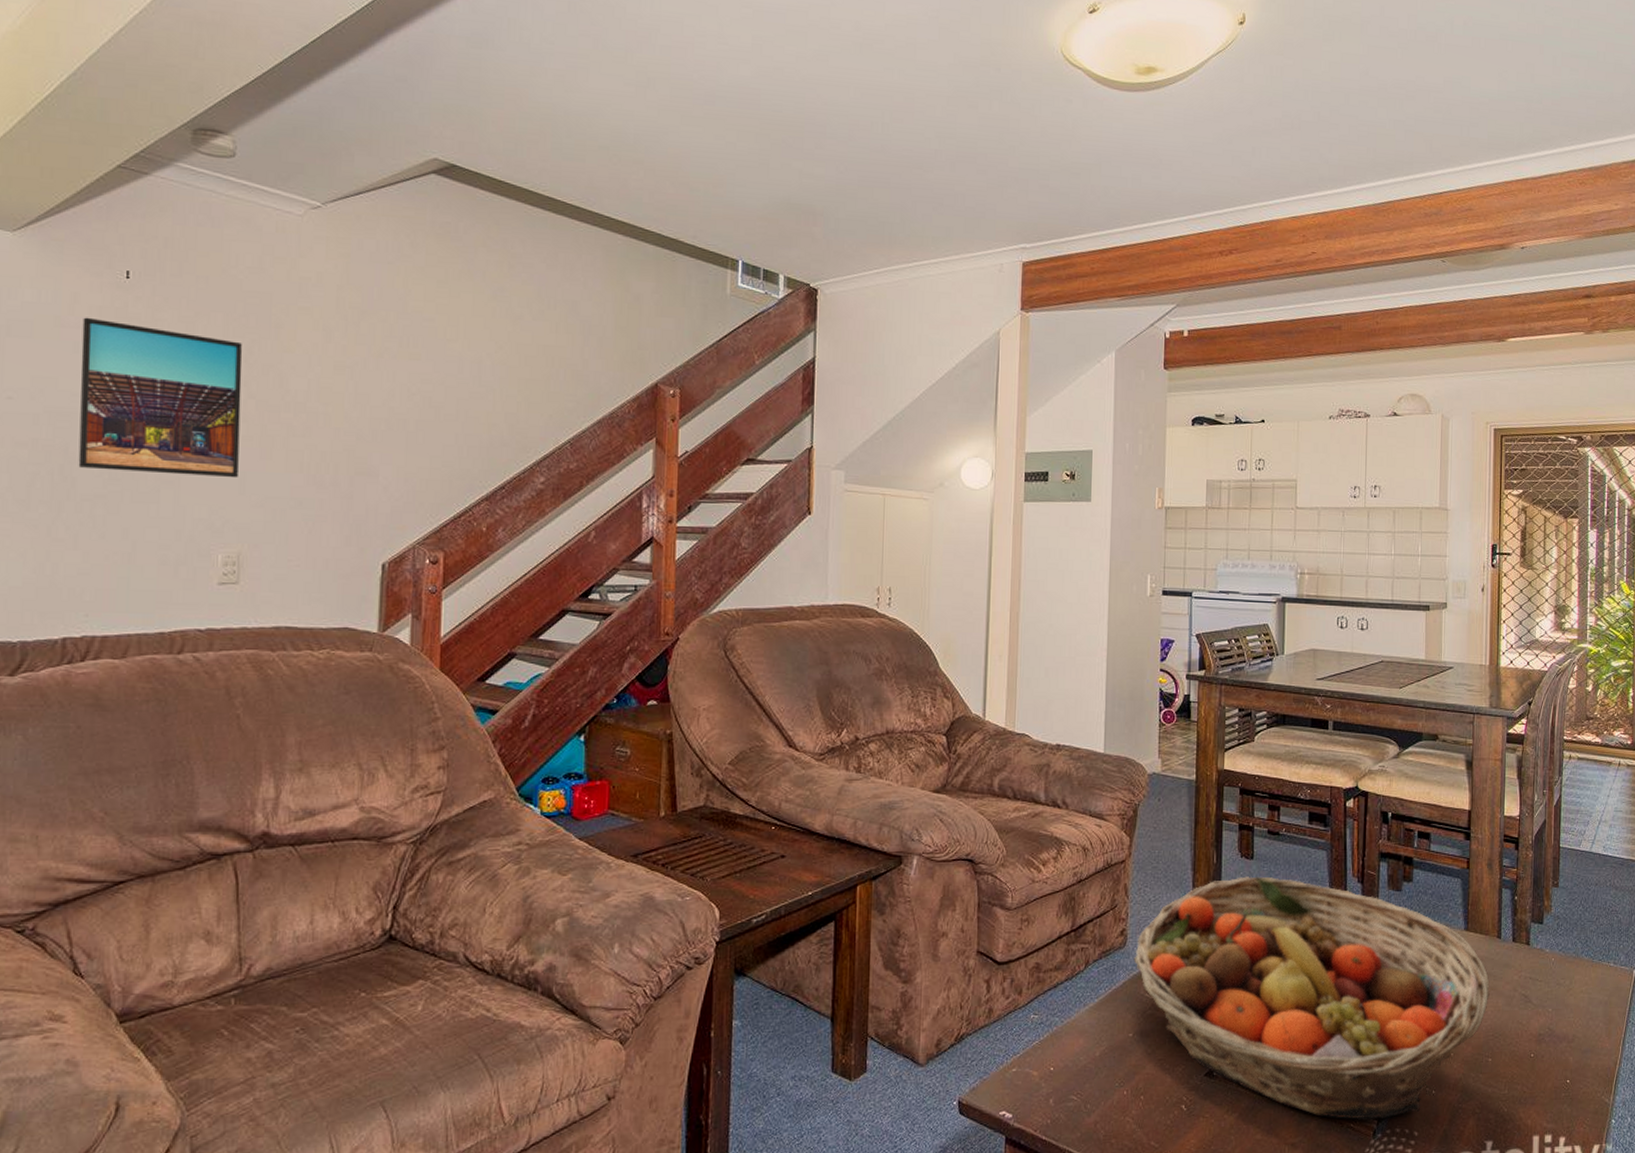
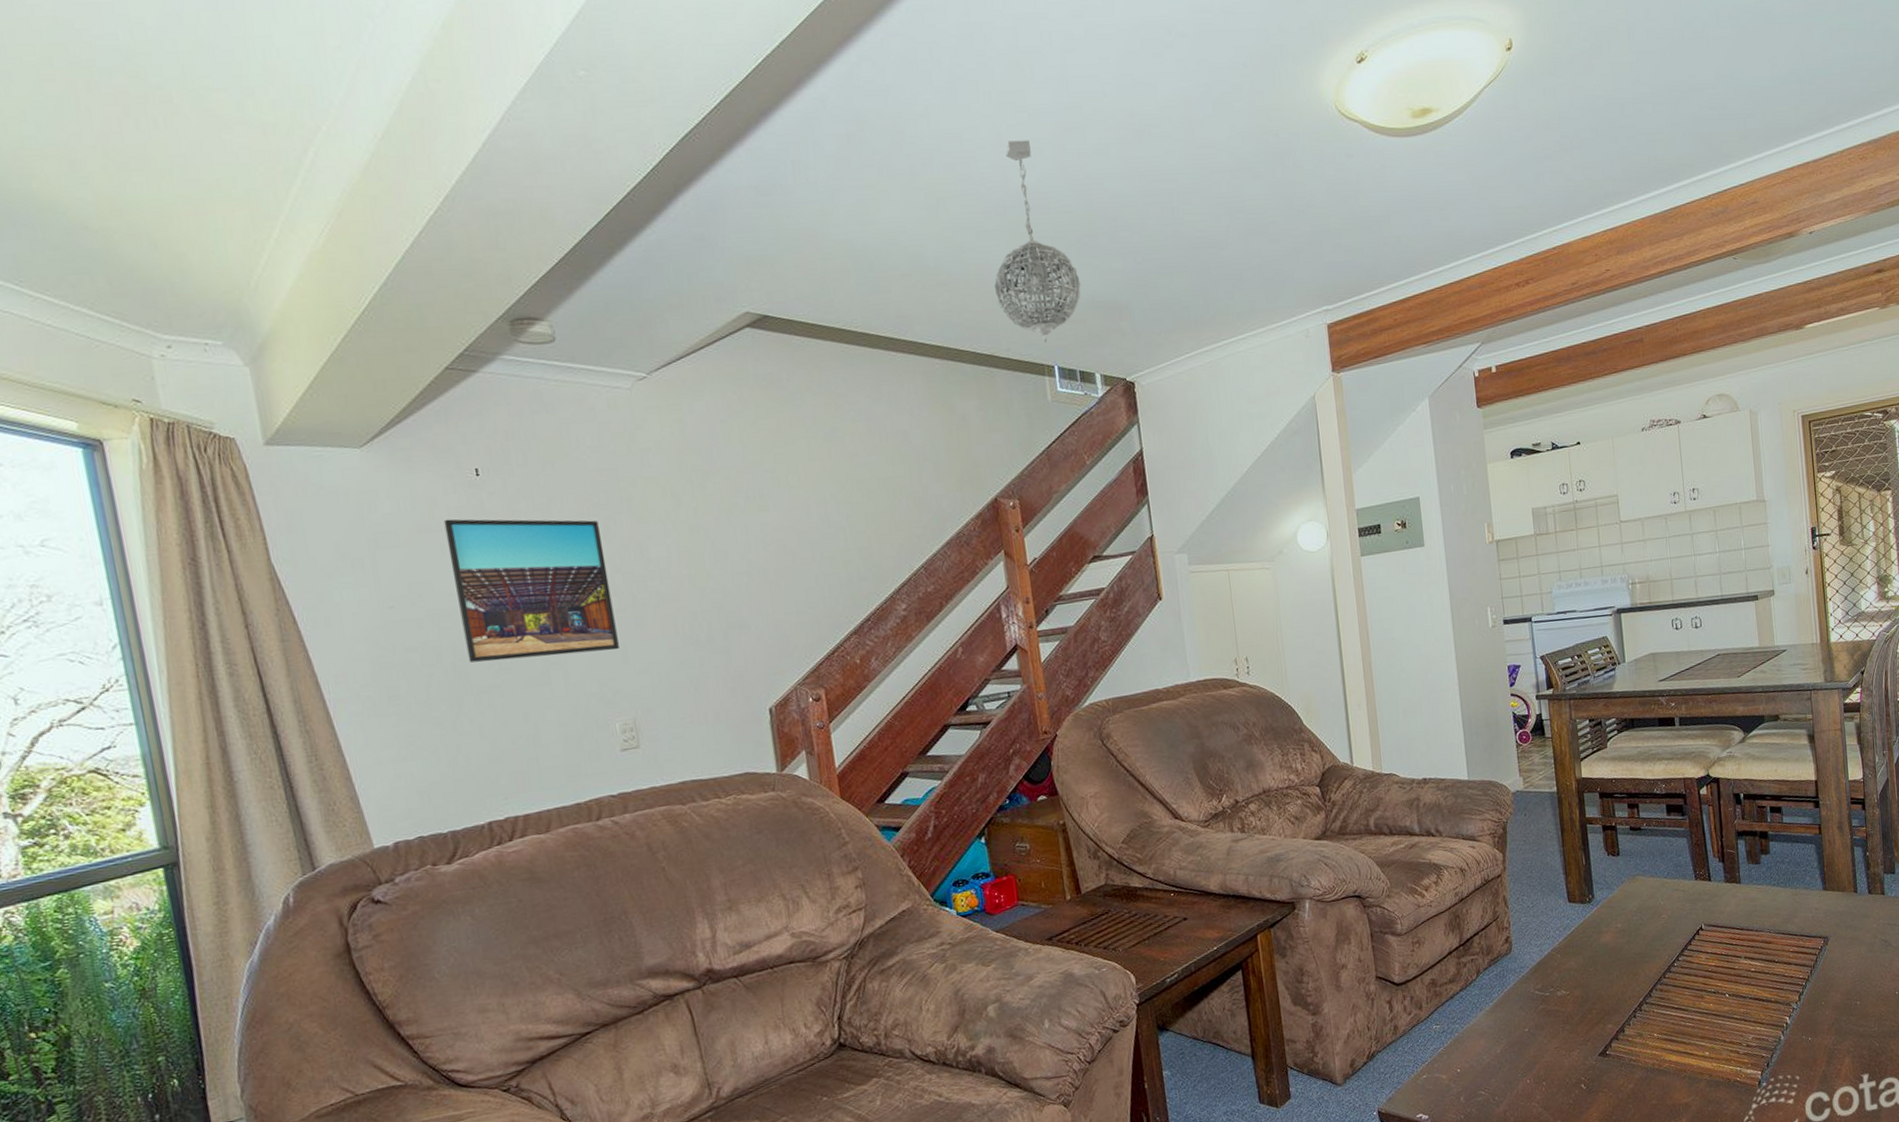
pendant light: none [691,33,779,236] -> present [994,140,1081,343]
fruit basket: present [1133,876,1490,1120] -> none [1520,868,1852,1076]

